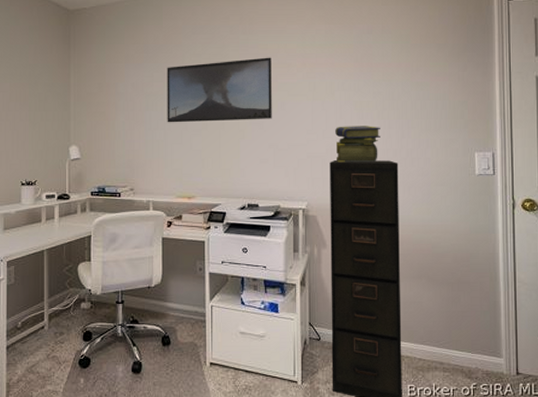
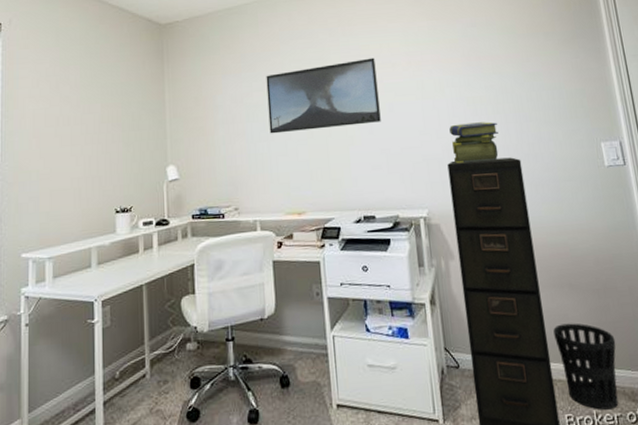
wastebasket: none [407,310,461,383] -> present [553,323,619,410]

